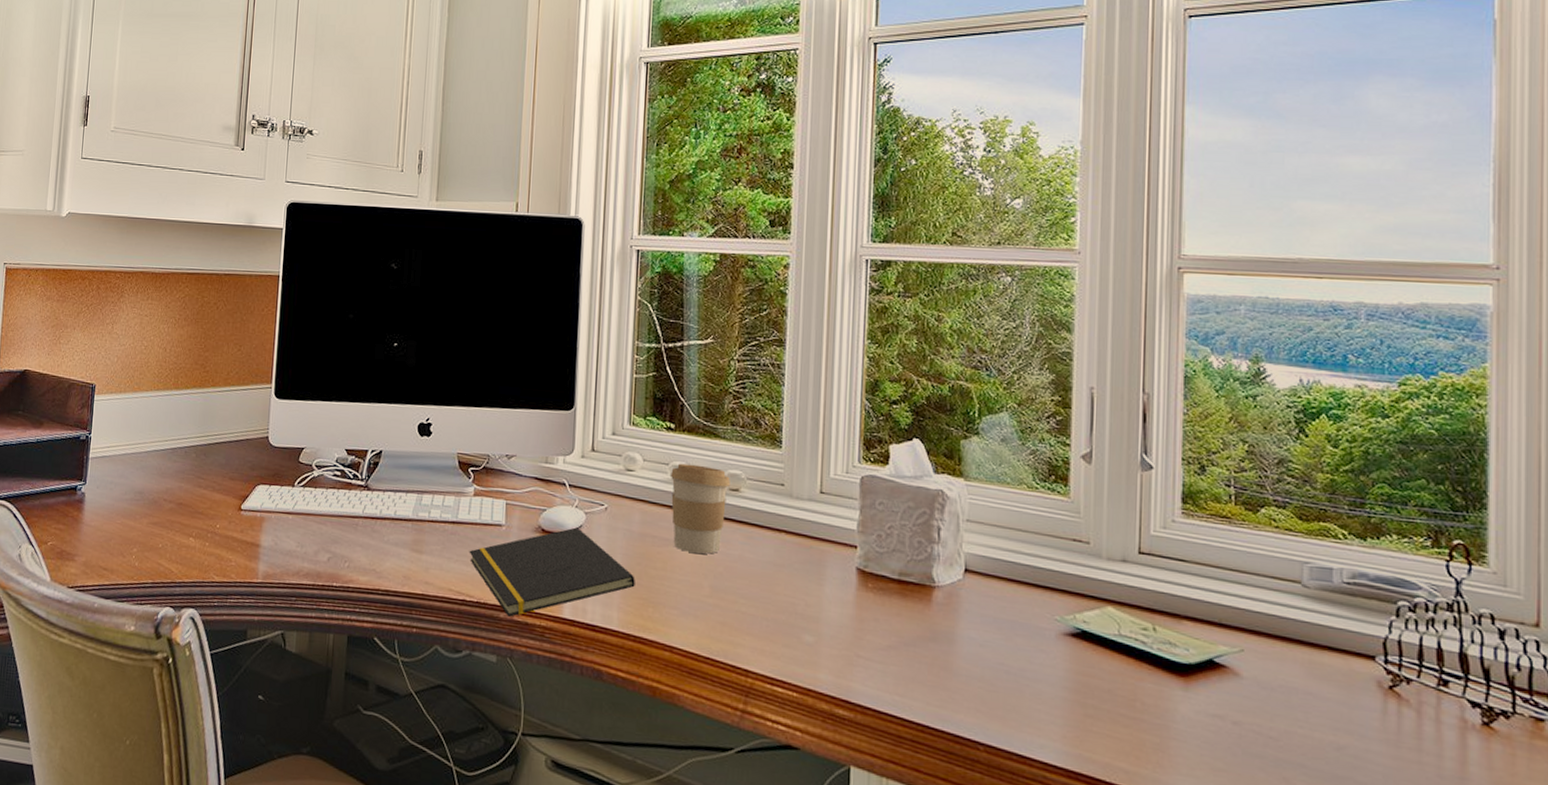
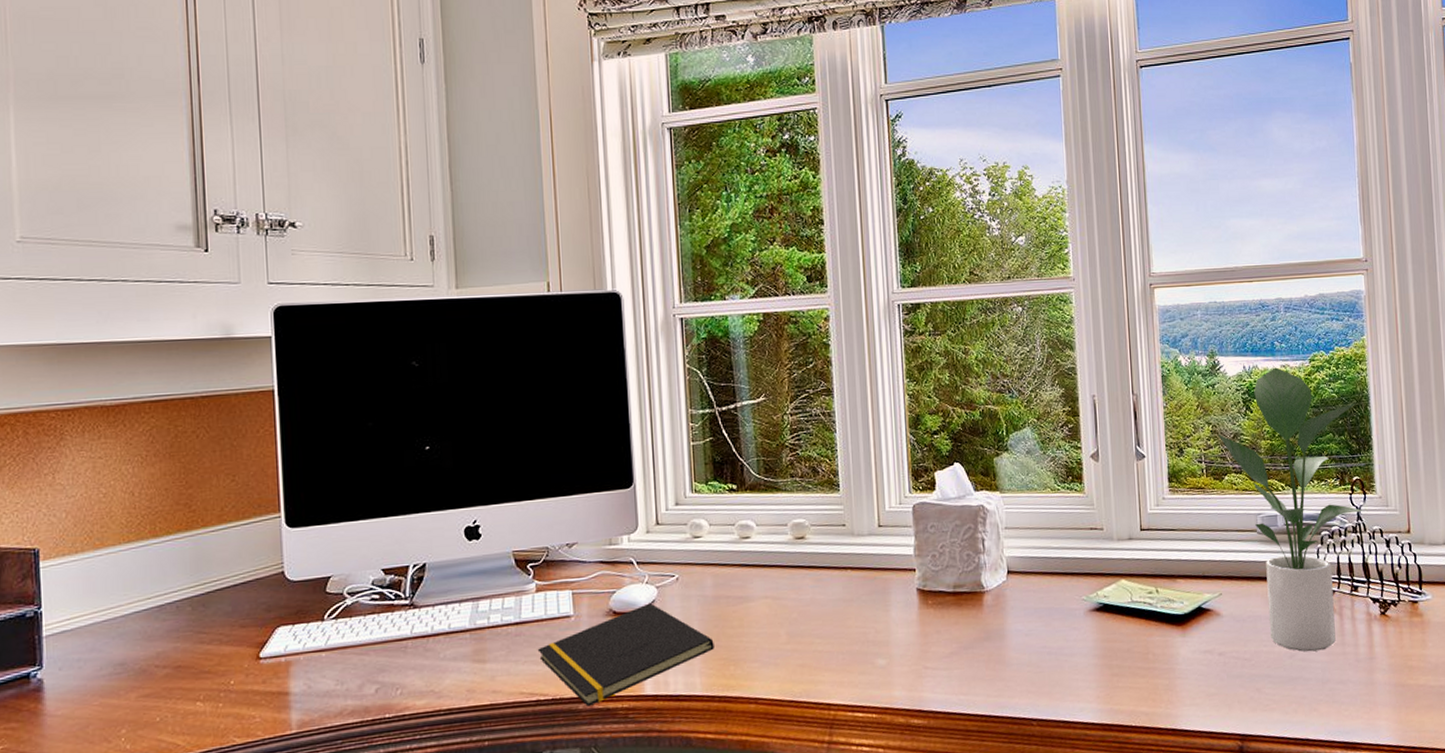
coffee cup: present [671,463,730,554] -> none [738,520,795,606]
potted plant: none [1256,386,1468,752] -> present [1218,367,1363,652]

